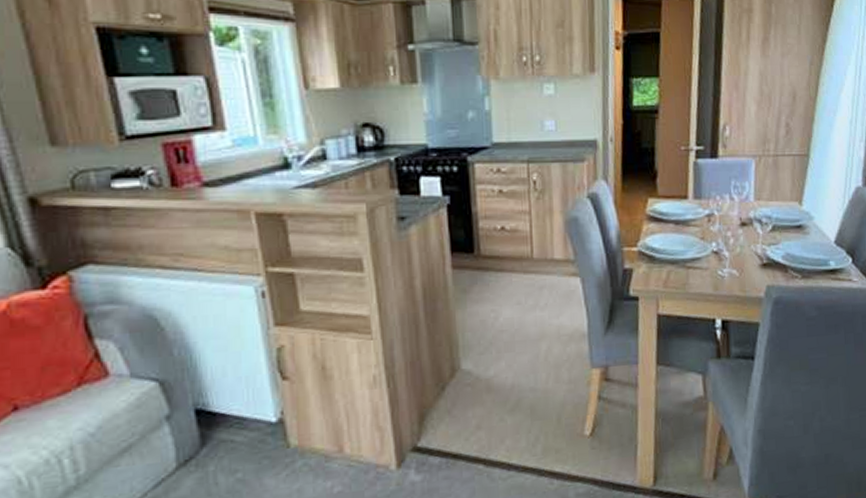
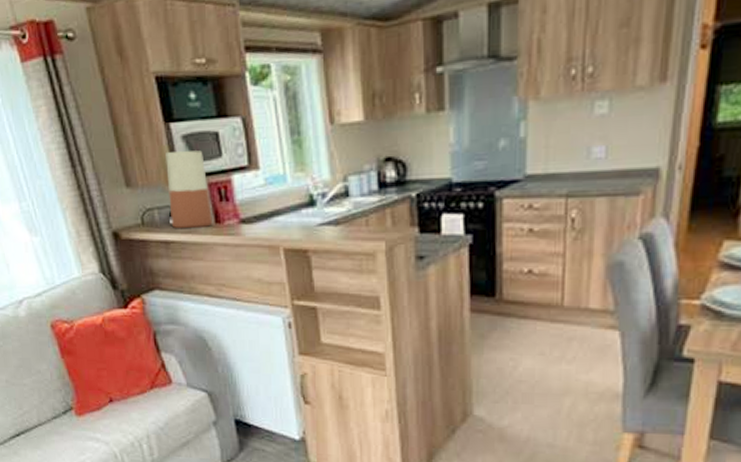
vase: none [107,108,168,194] -> present [166,150,213,229]

